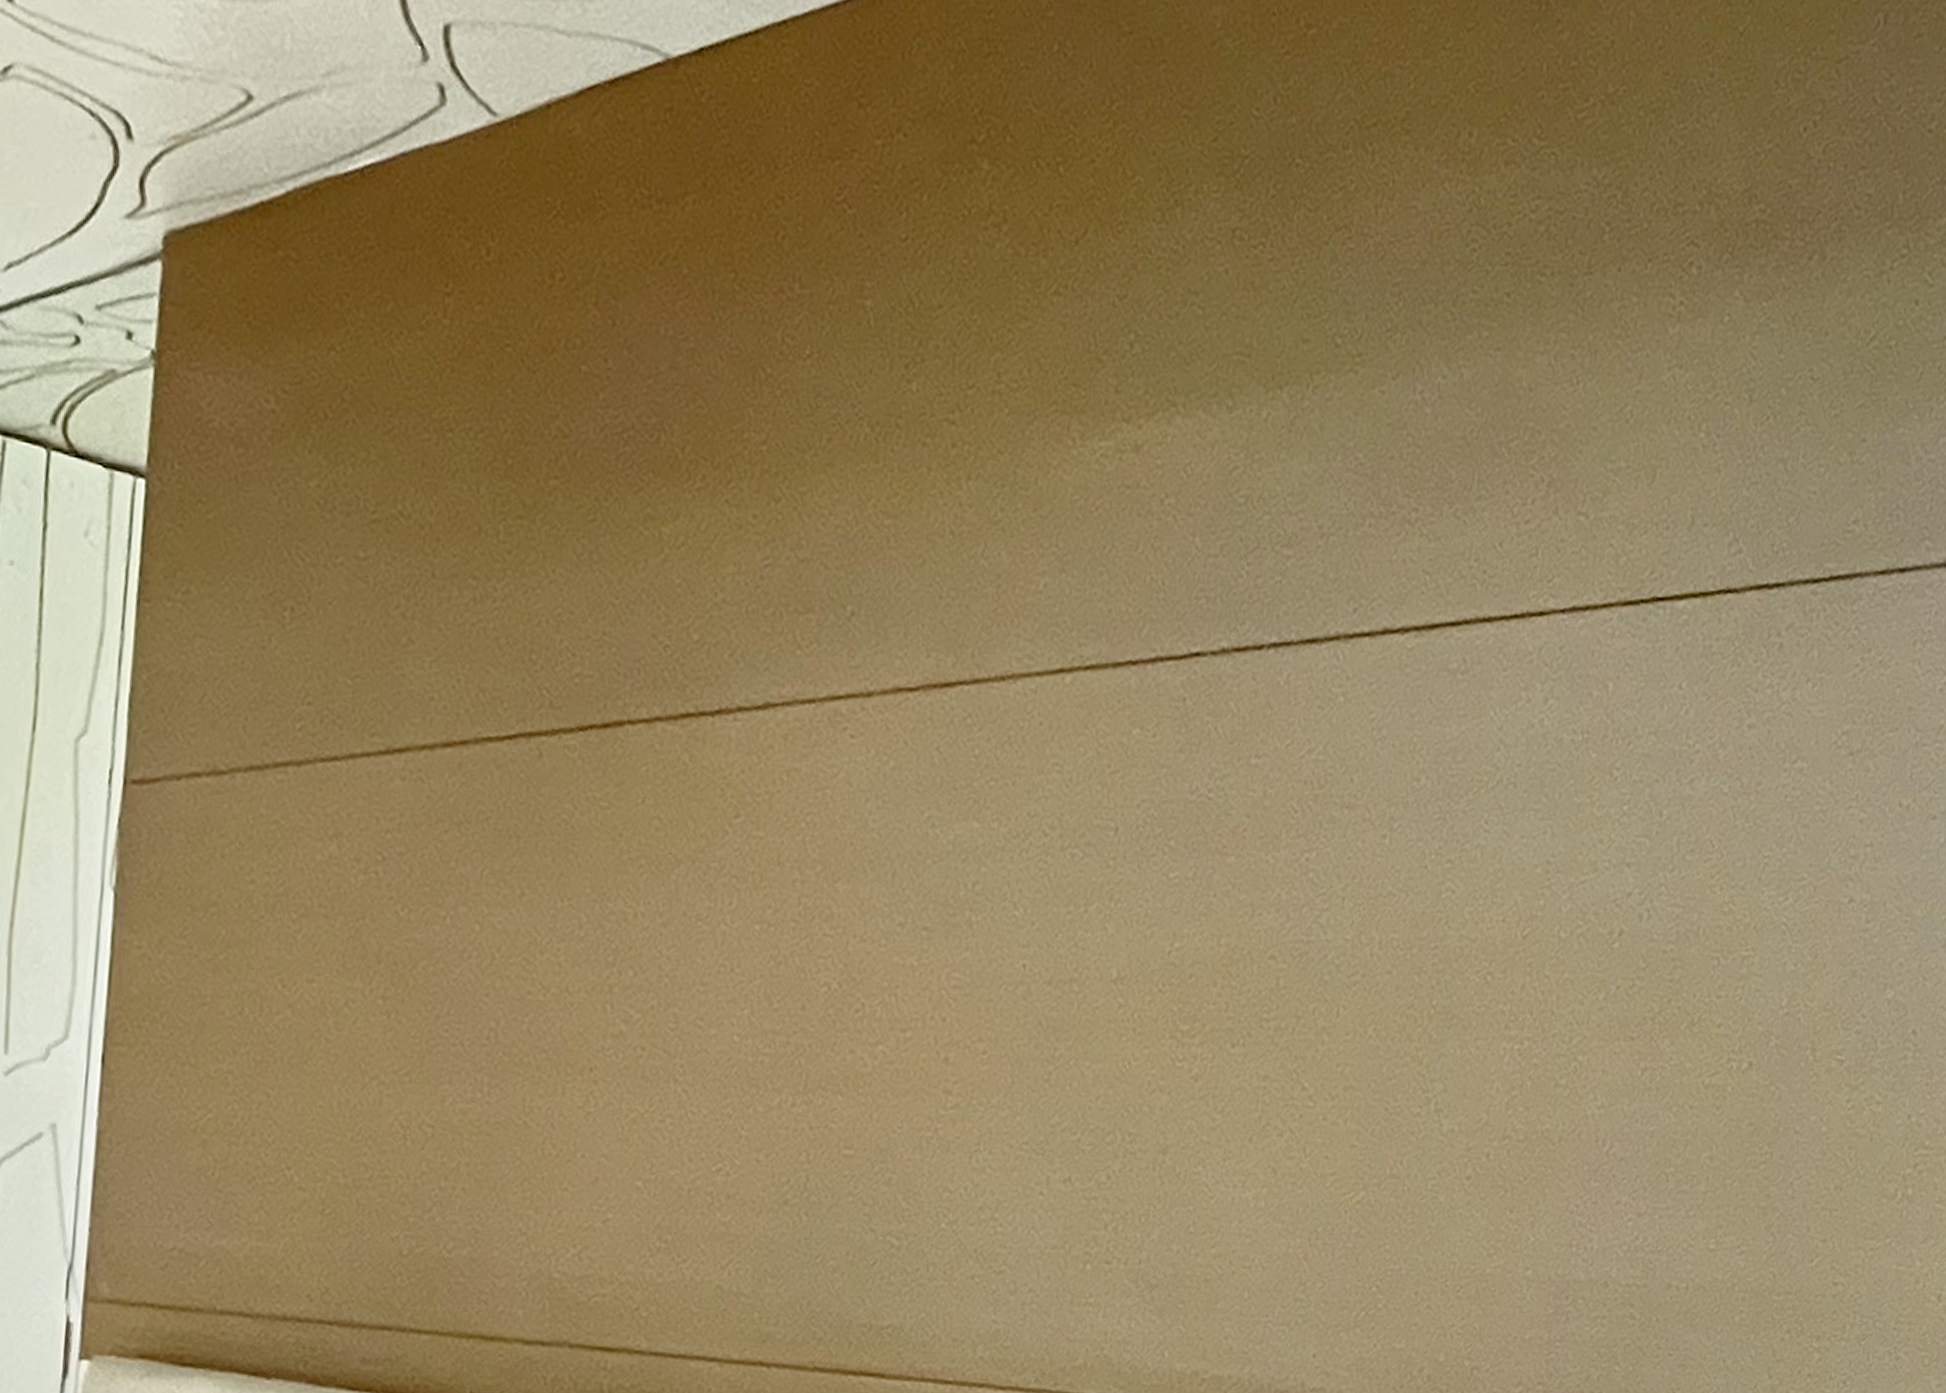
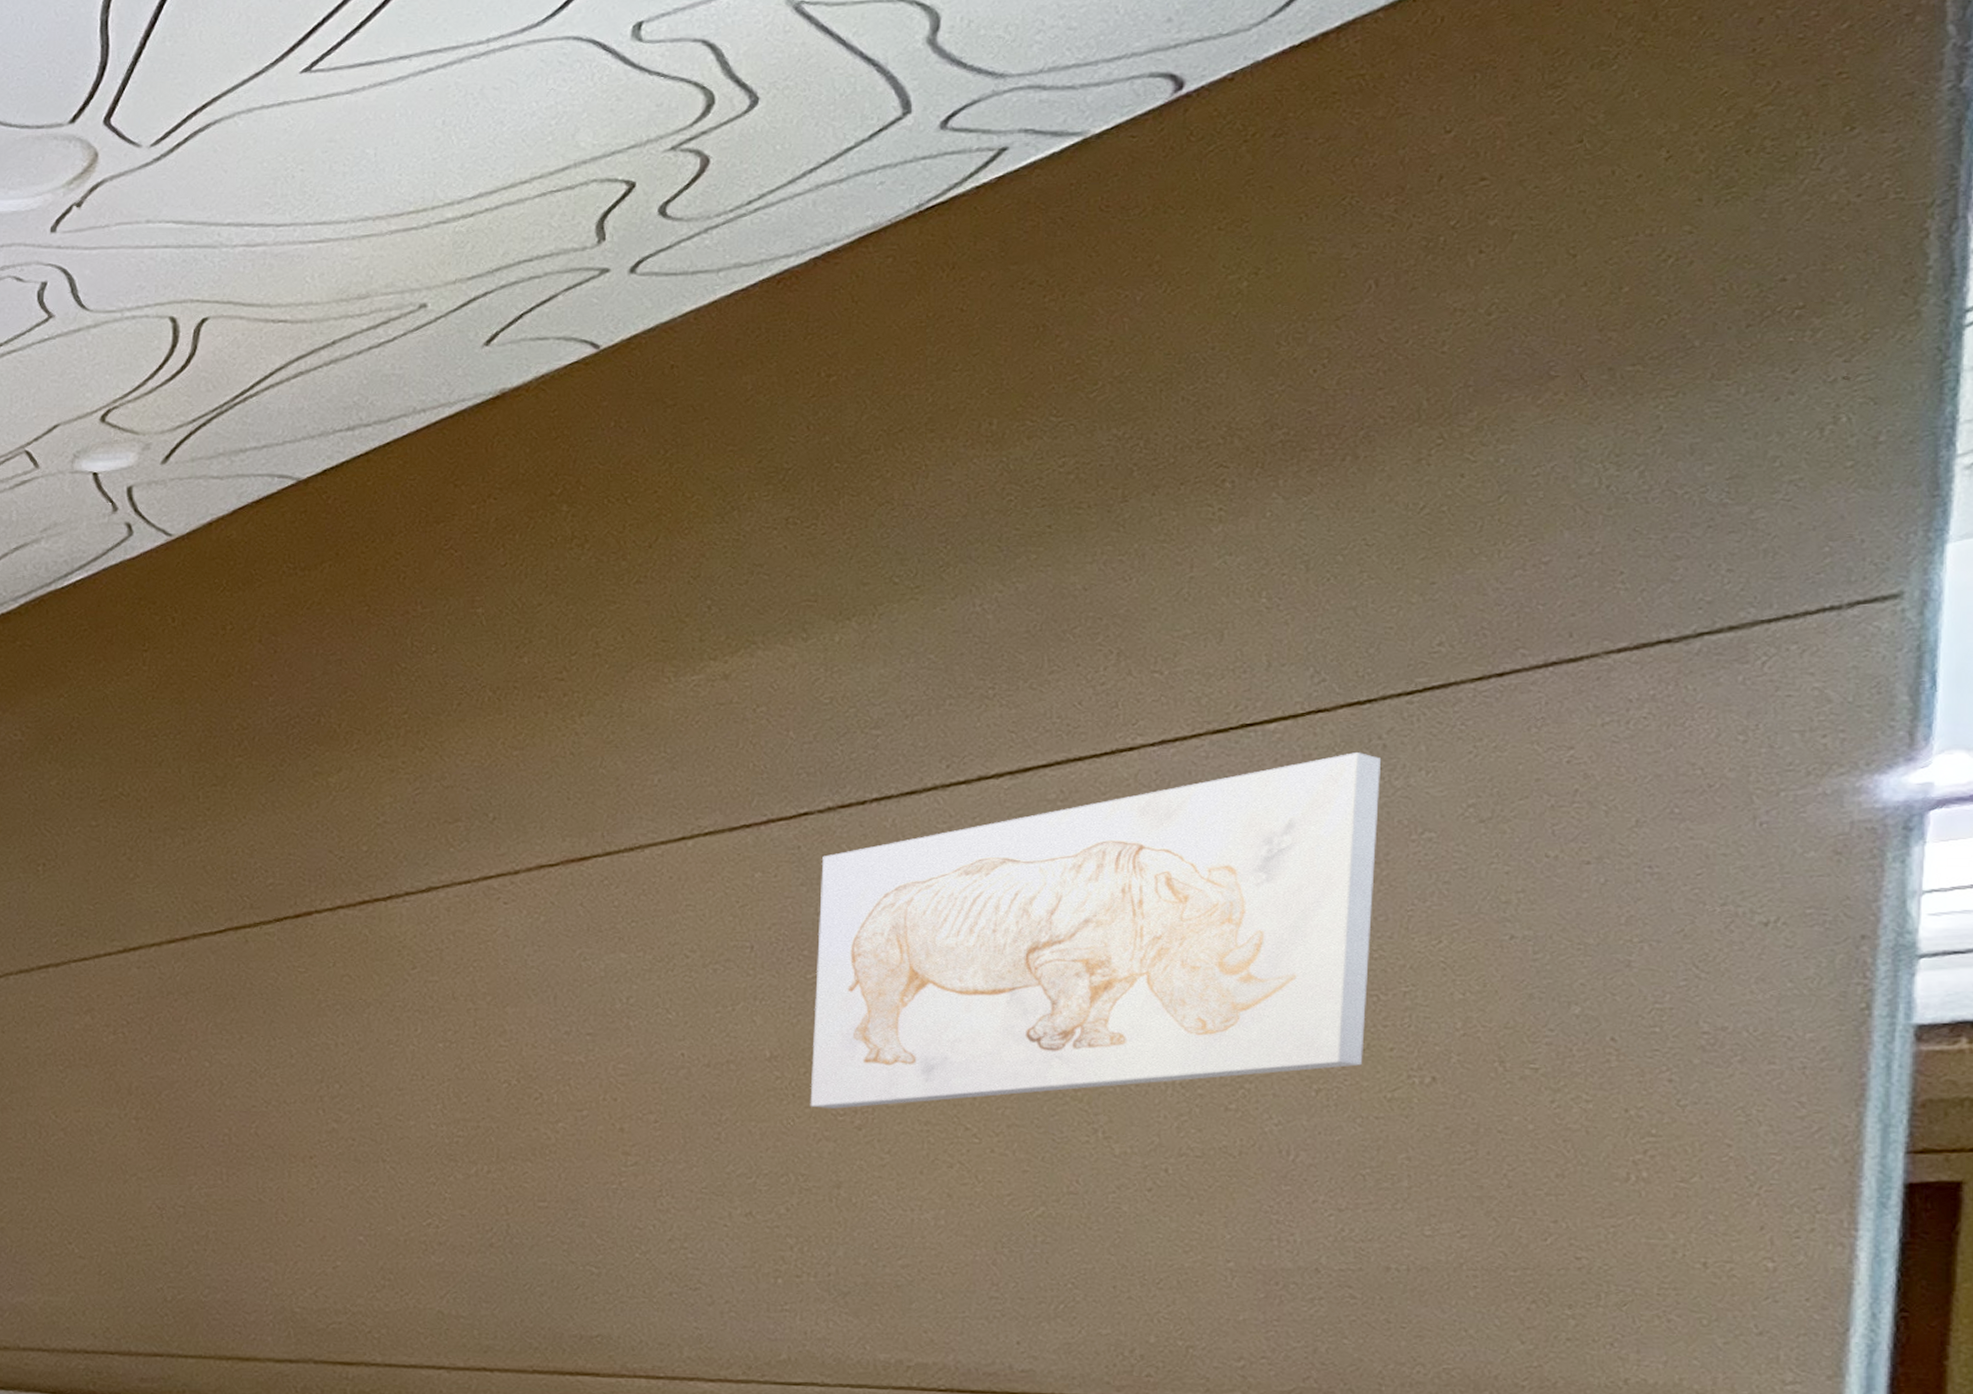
wall art: none [1149,649,1775,1052] -> present [810,752,1380,1109]

